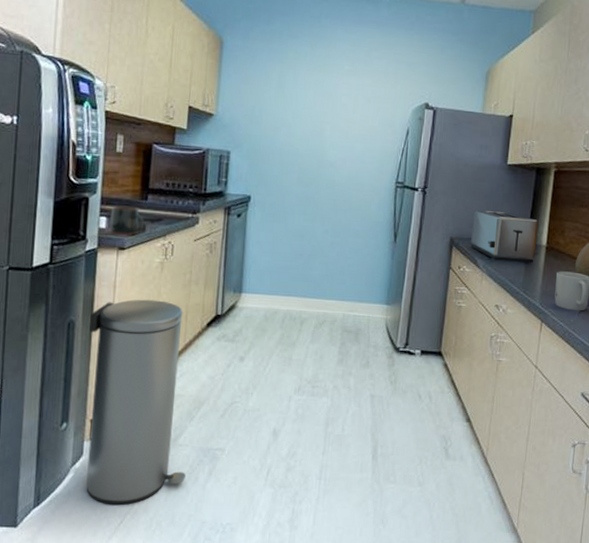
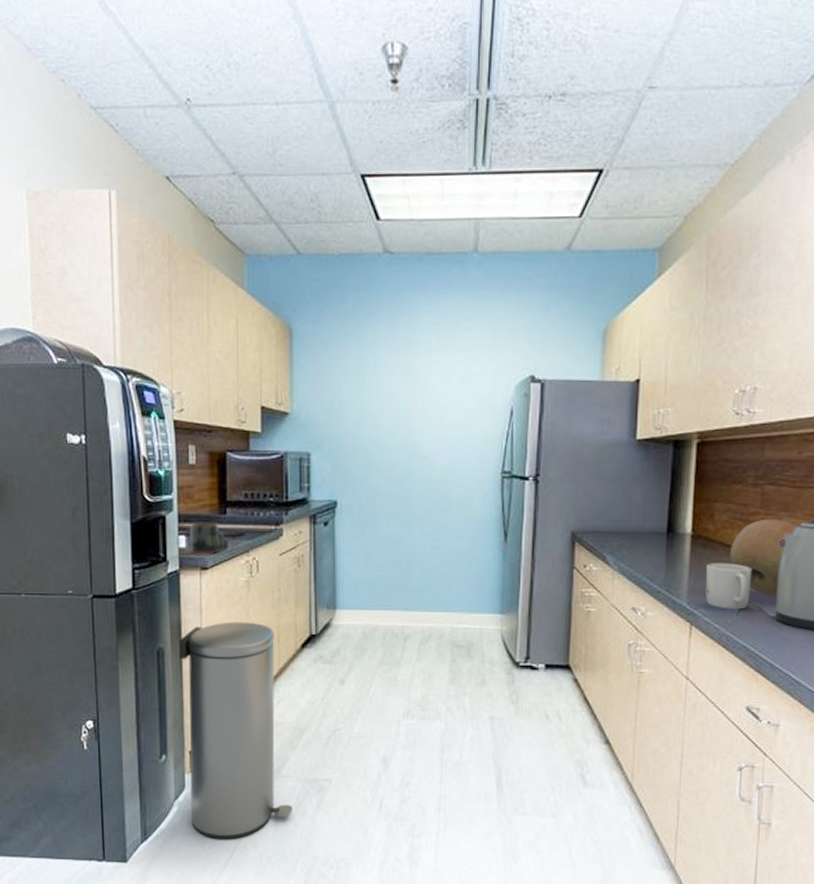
toaster: present [470,209,539,263] -> none [597,496,680,556]

